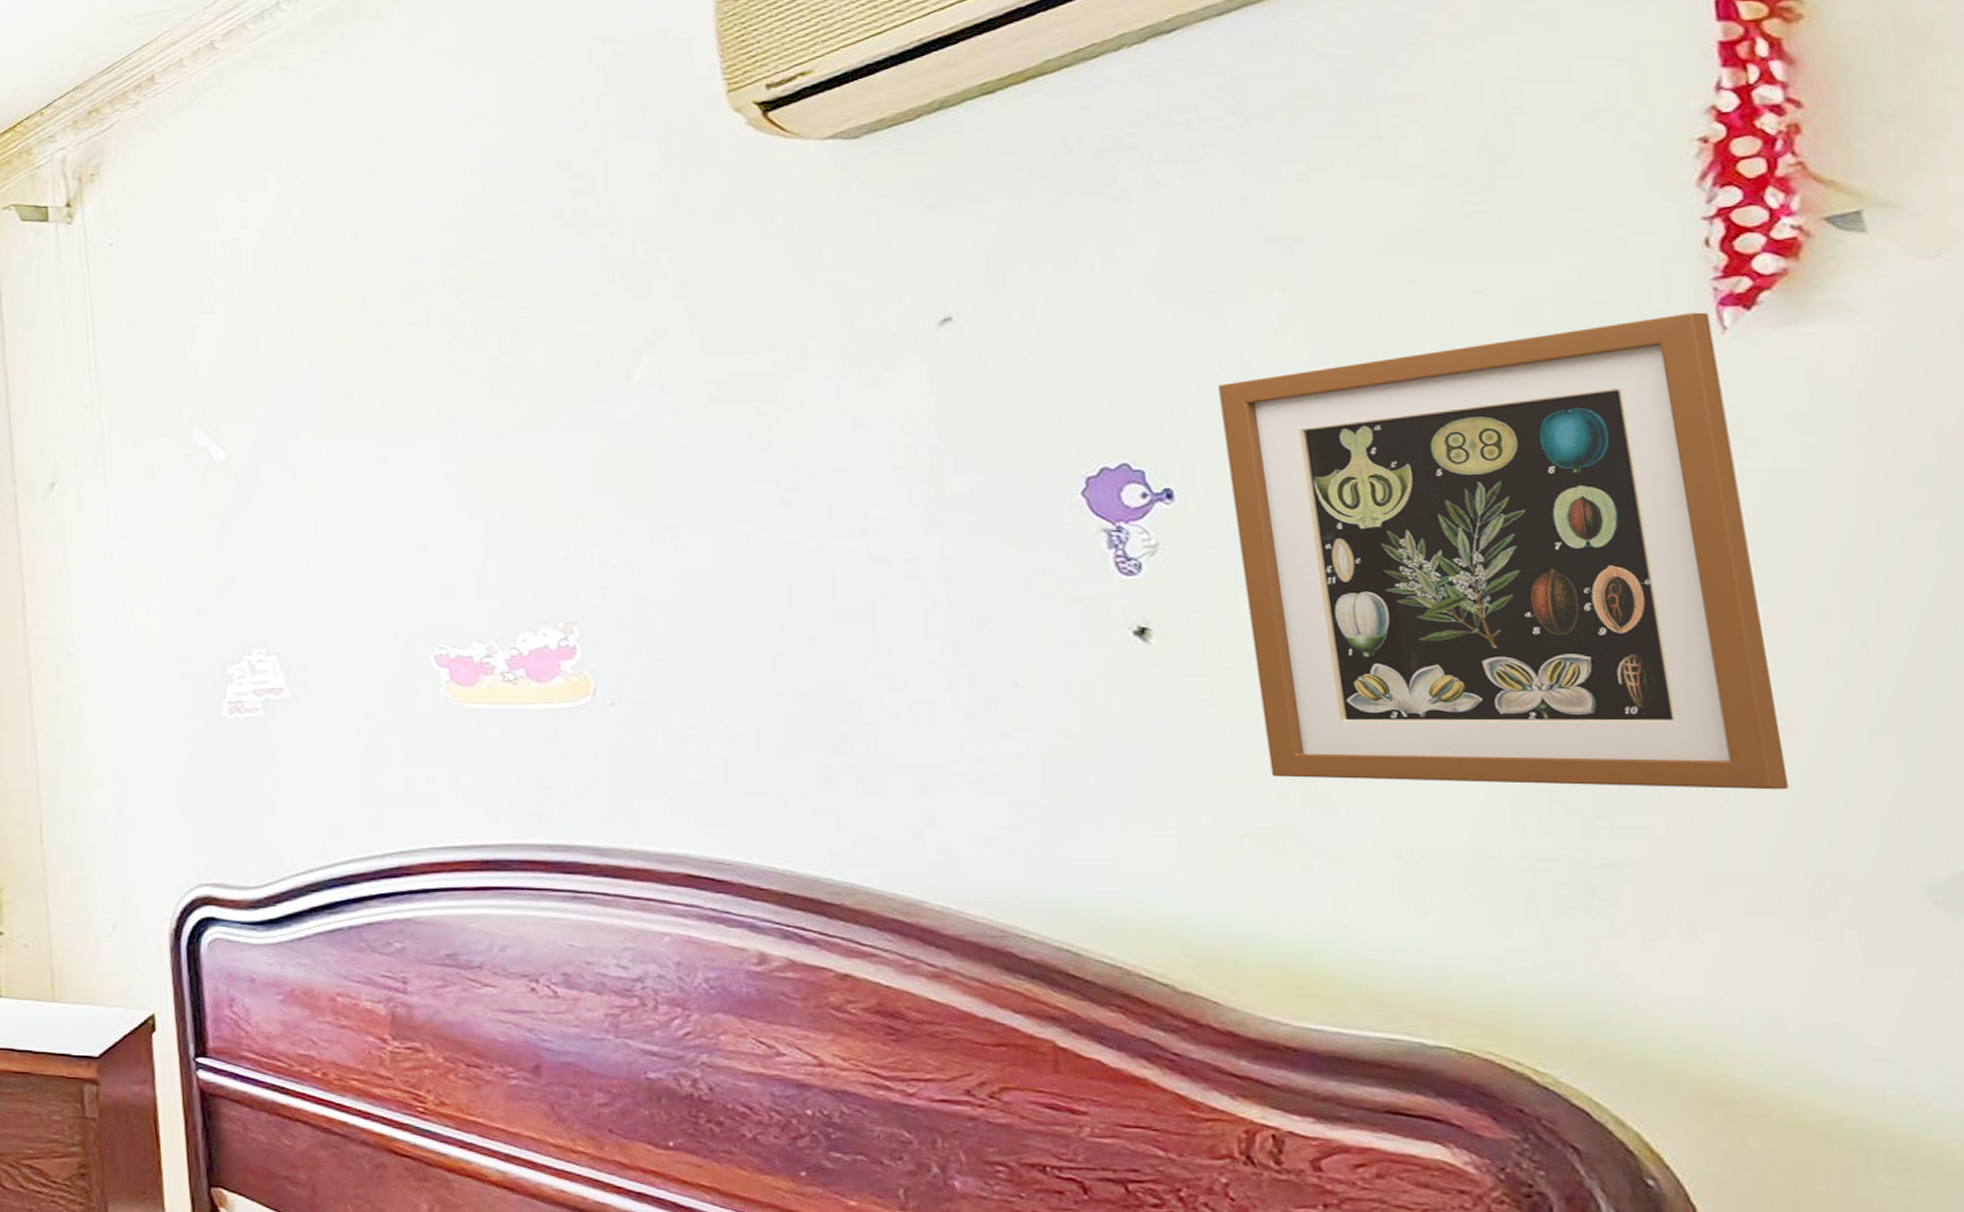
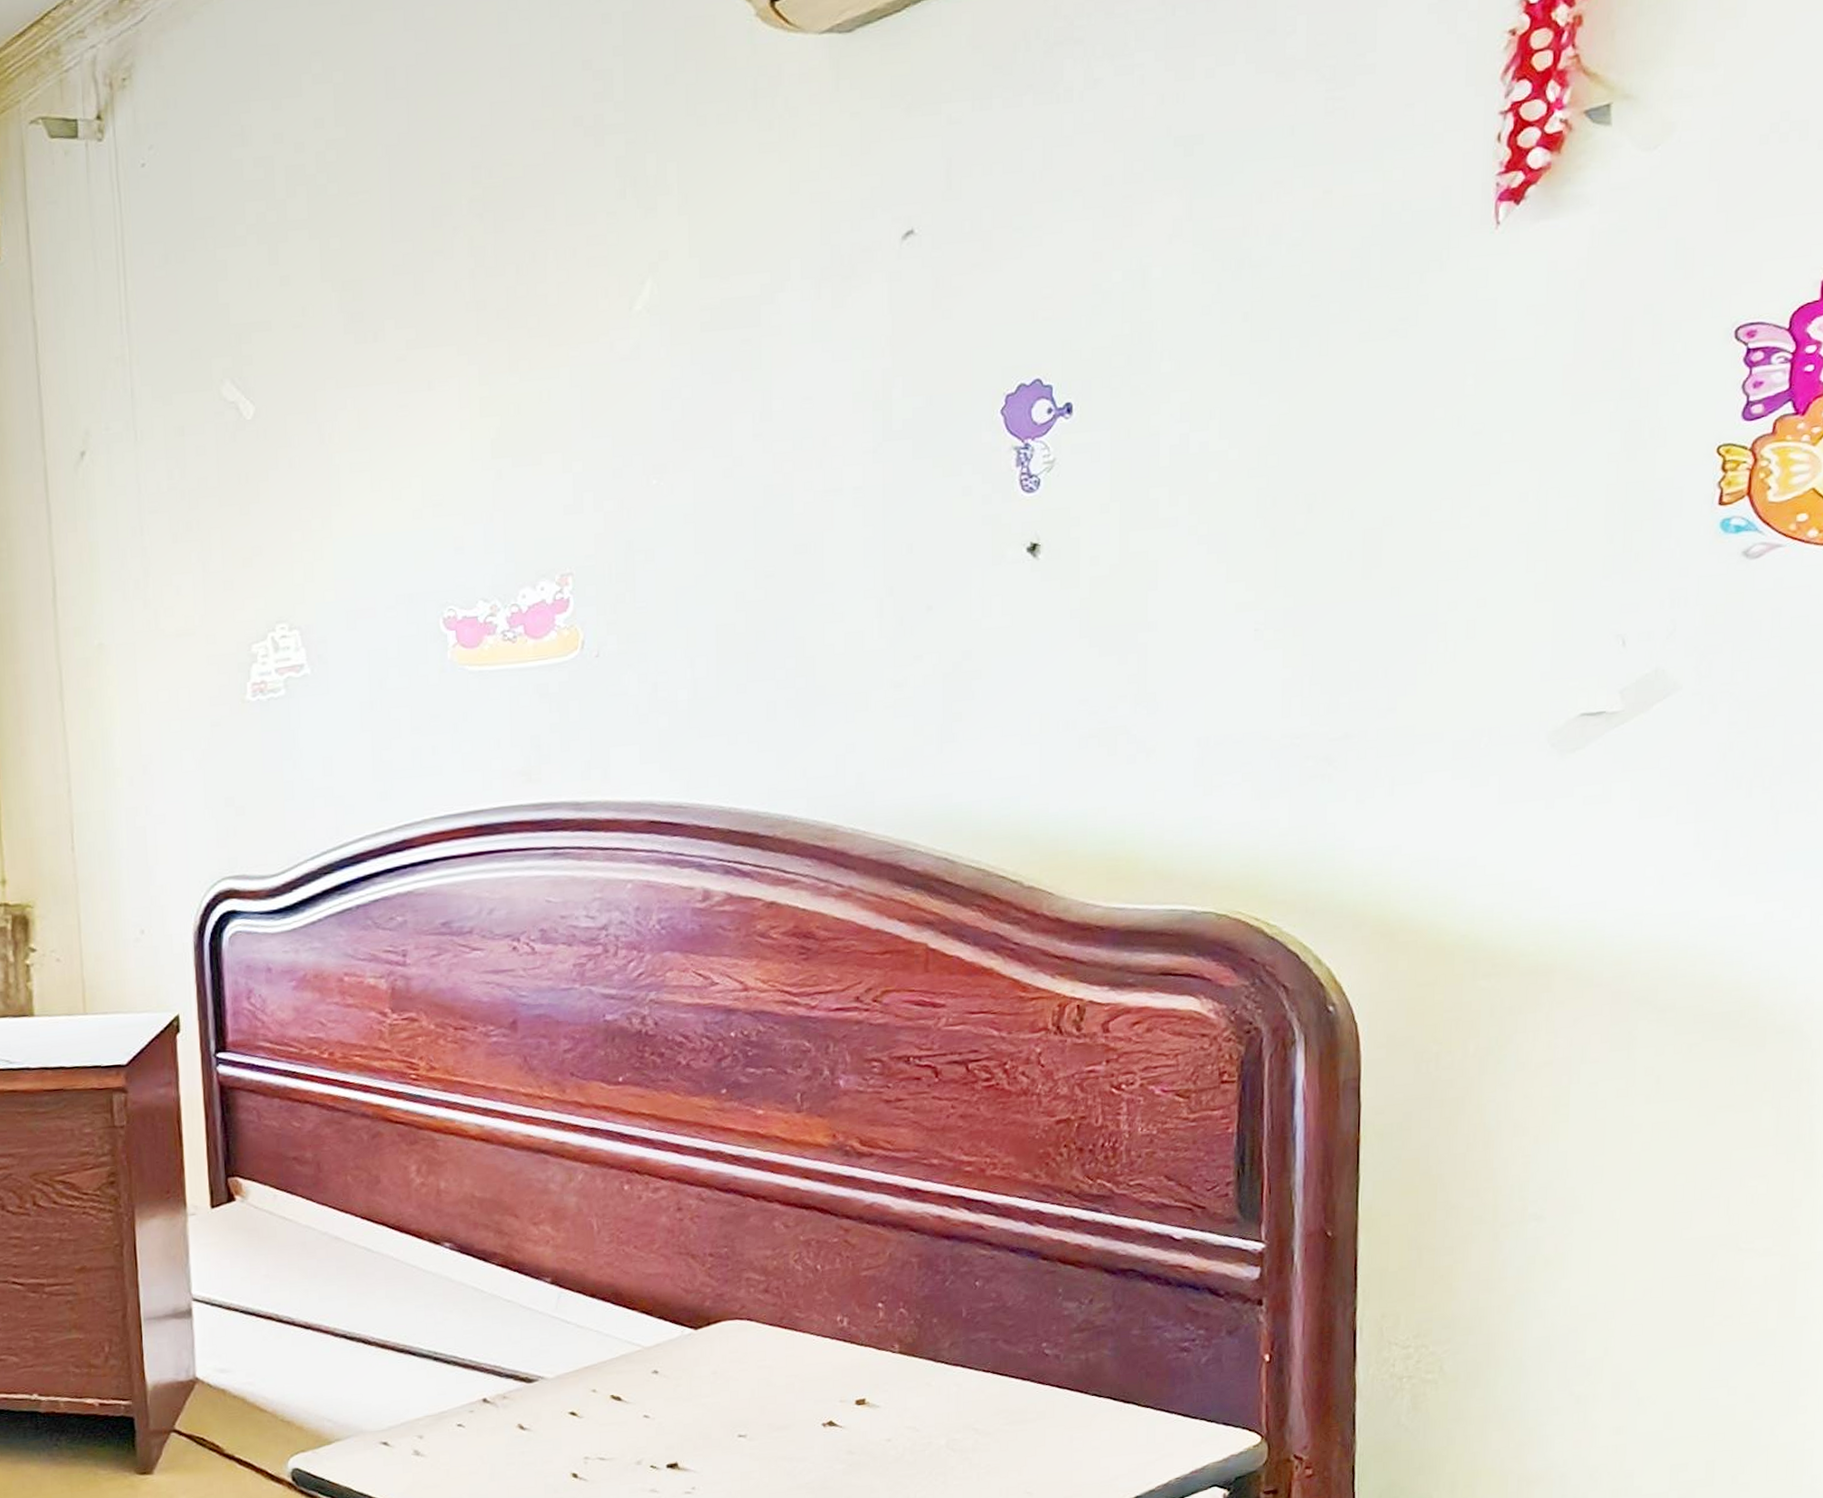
picture frame: present [1218,312,1790,790] -> none [1115,207,1489,679]

